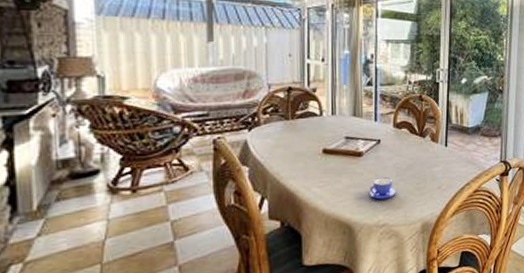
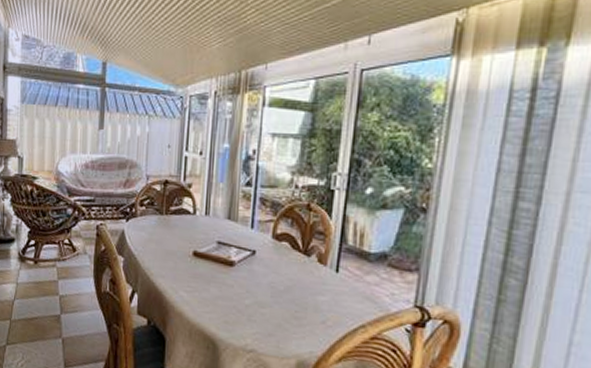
teacup: present [370,176,396,199] -> none [239,294,269,321]

